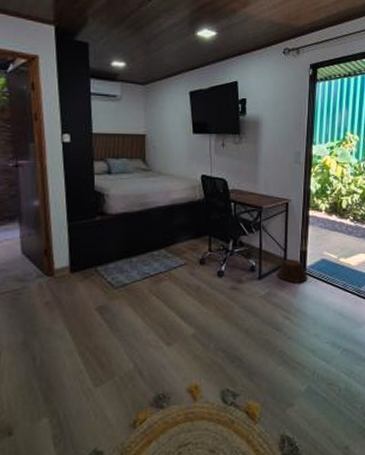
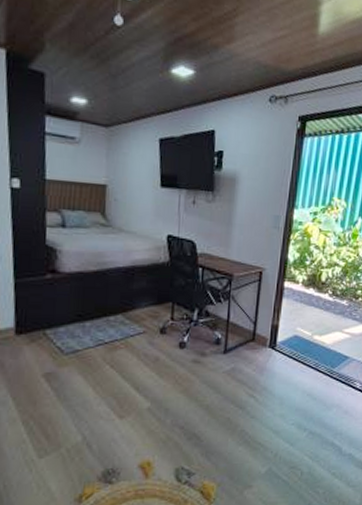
woven basket: present [276,258,309,283] -> none [243,333,278,360]

